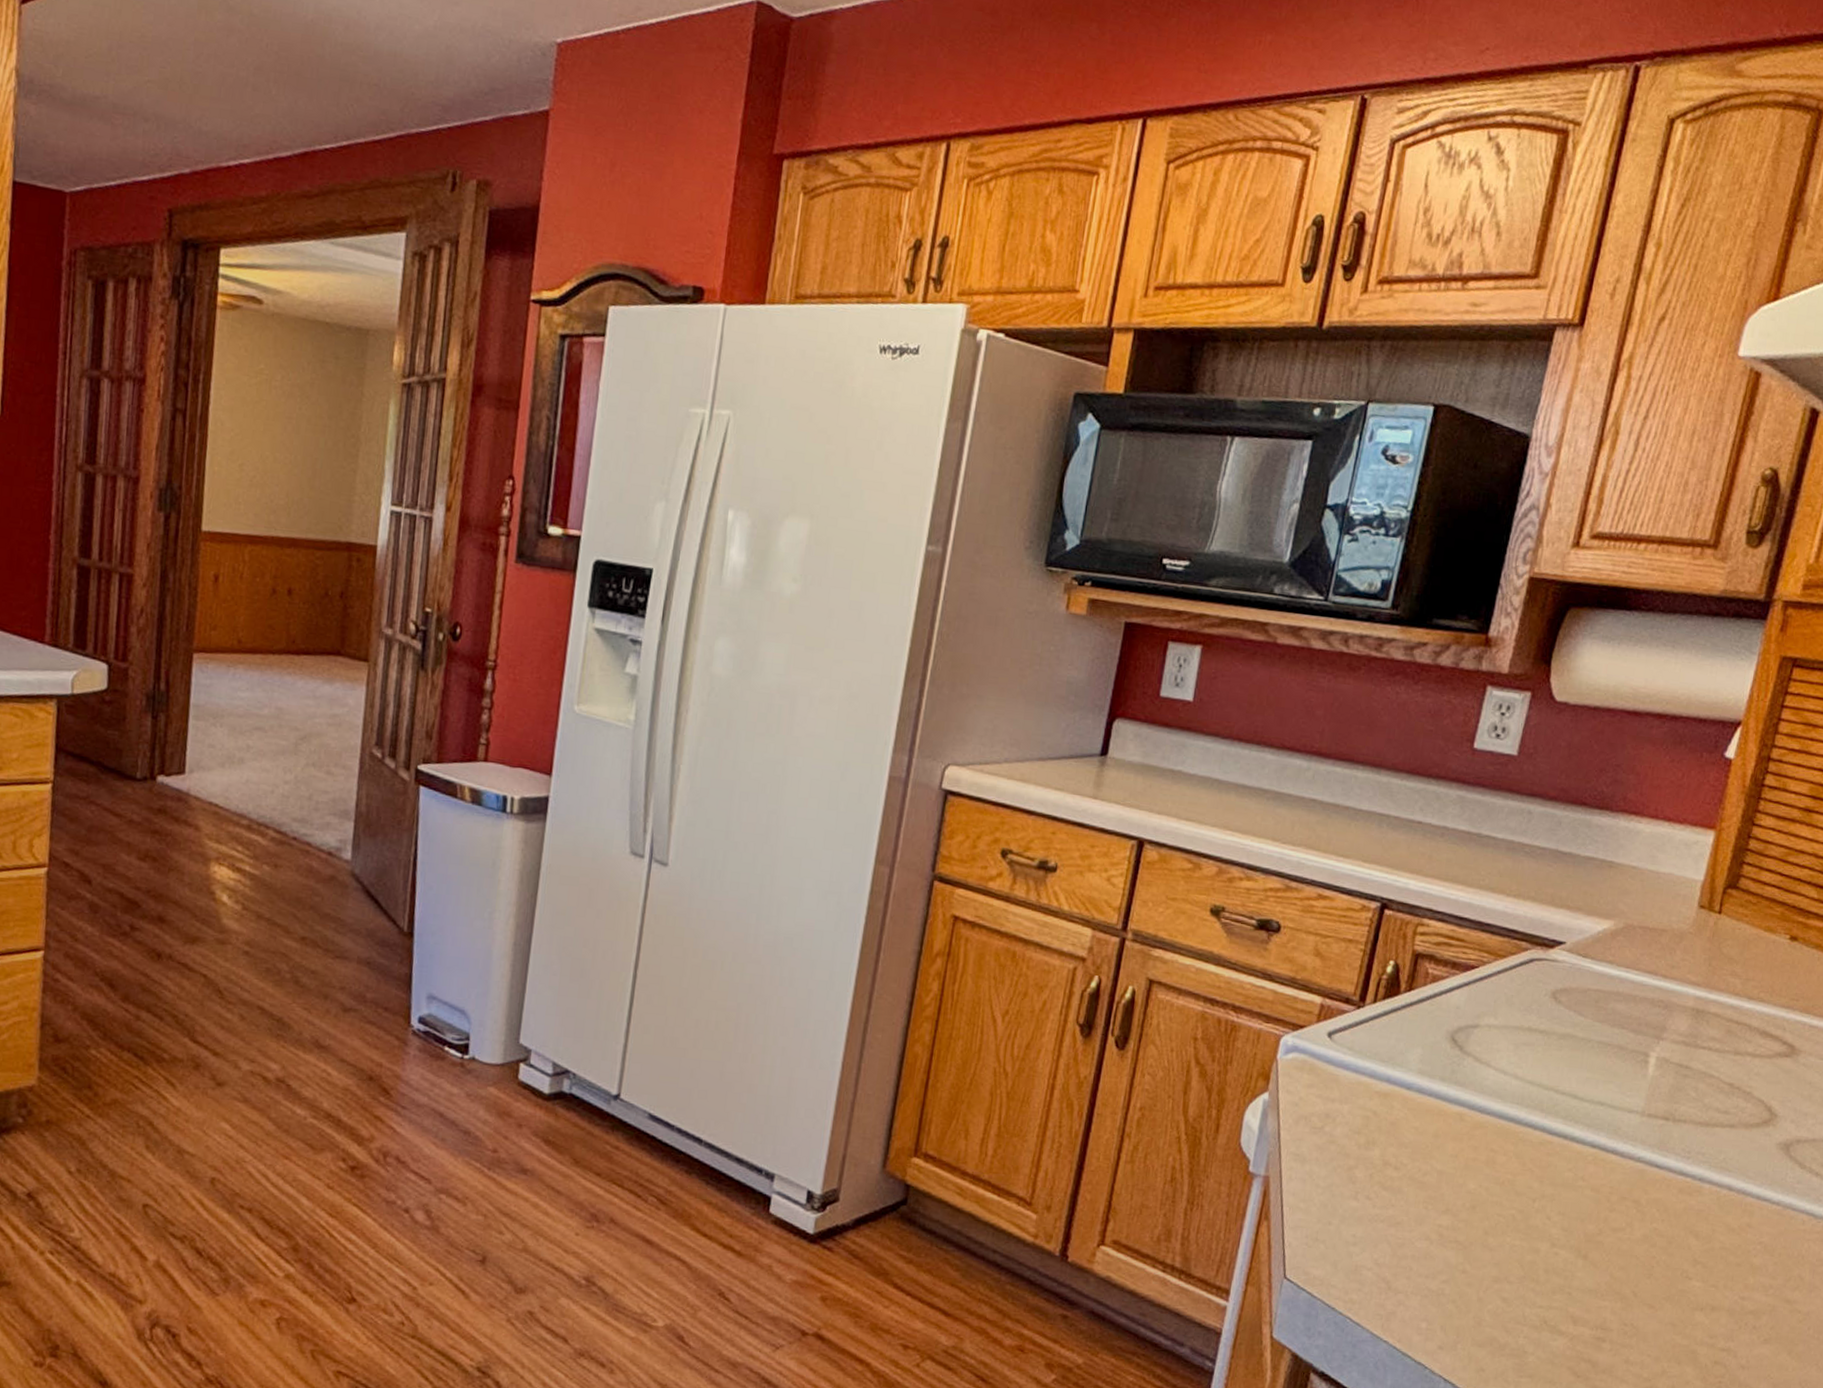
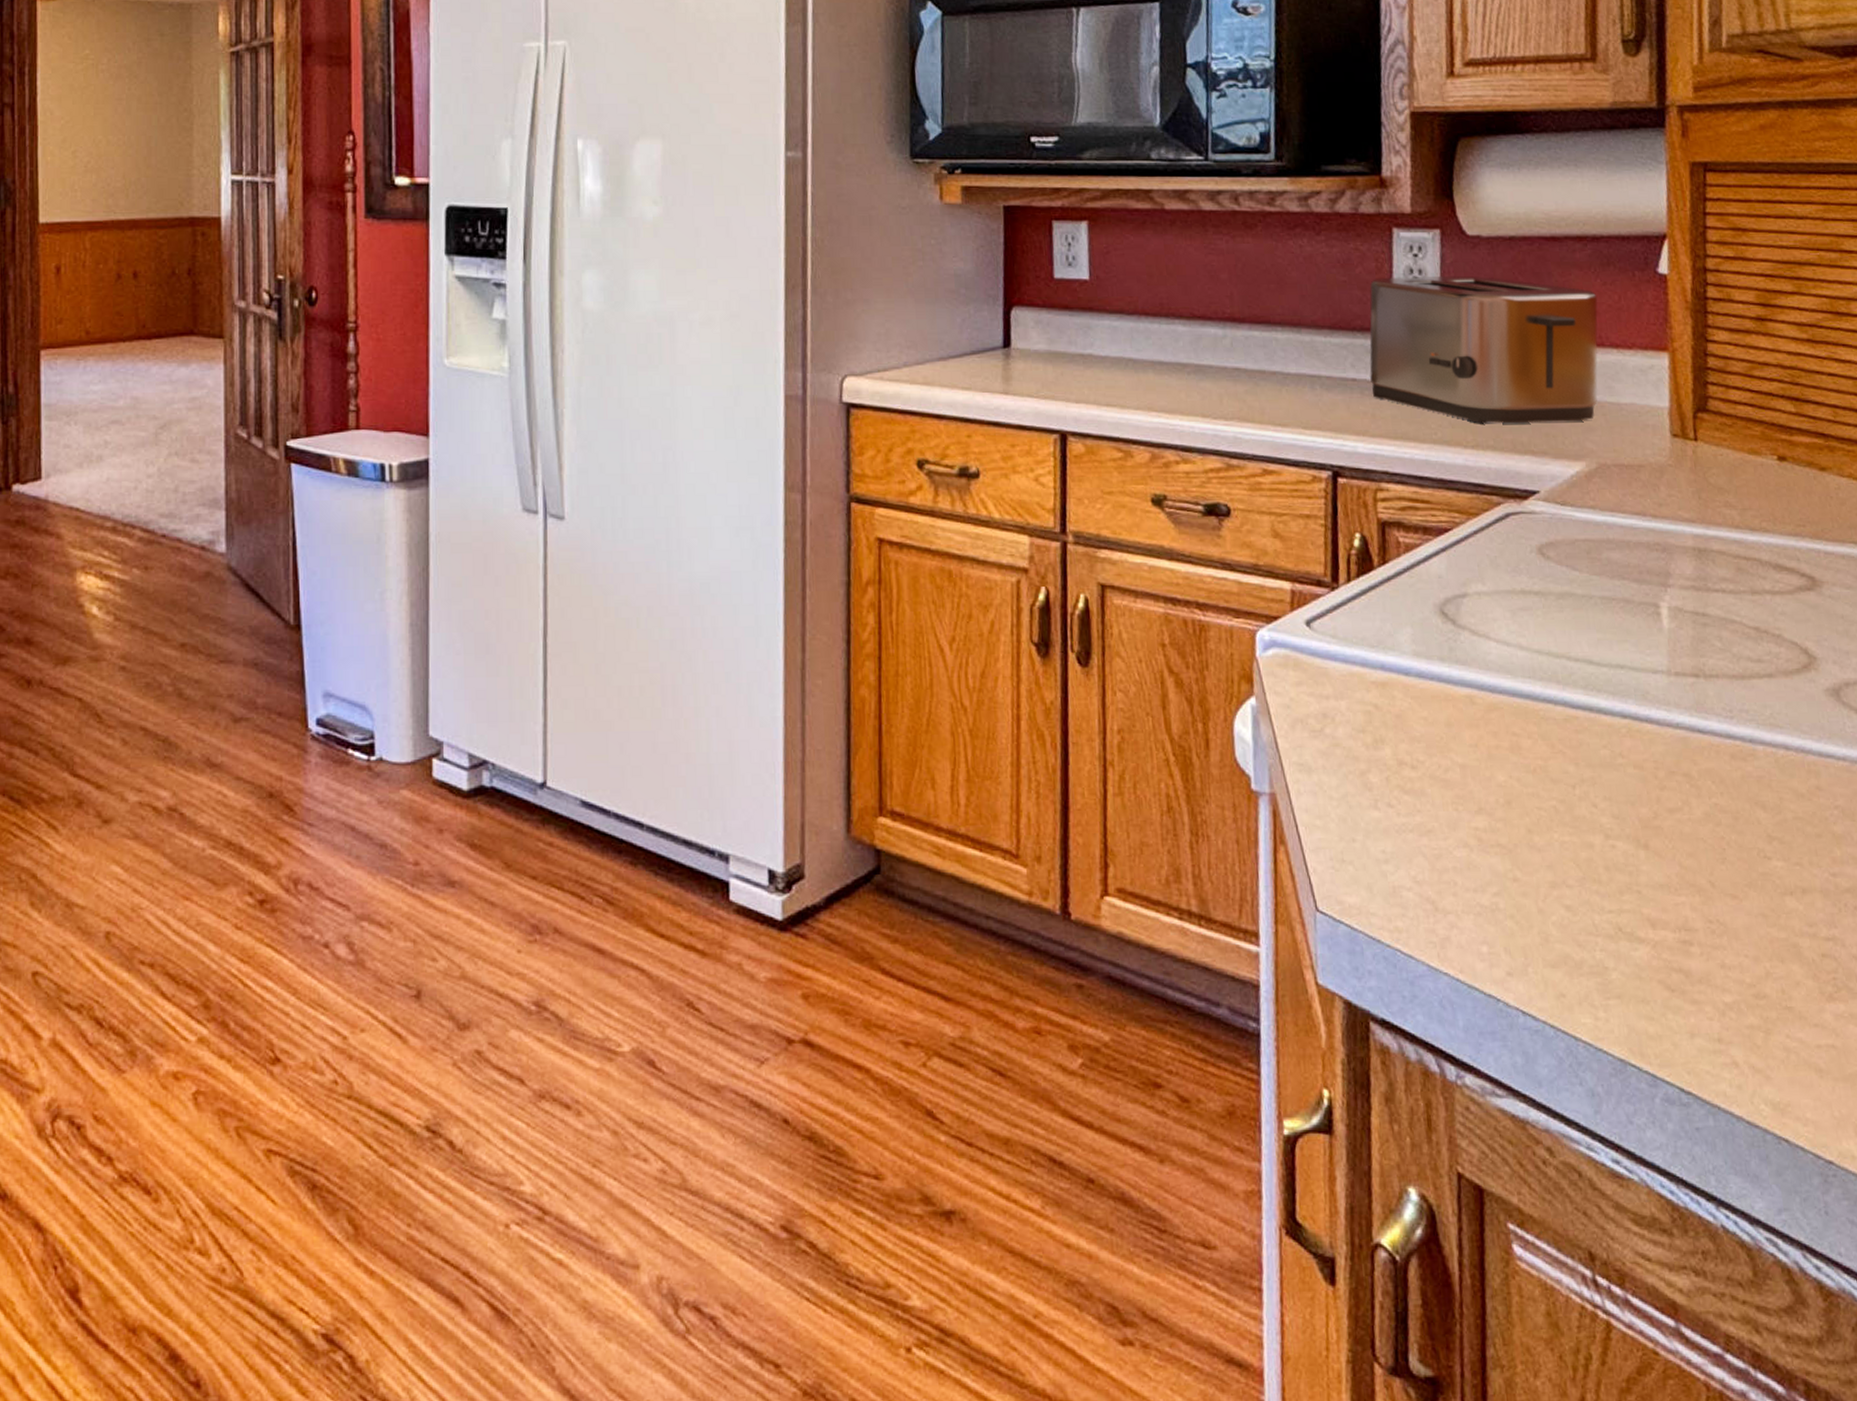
toaster: none [1433,731,1663,884] -> present [1369,275,1598,423]

